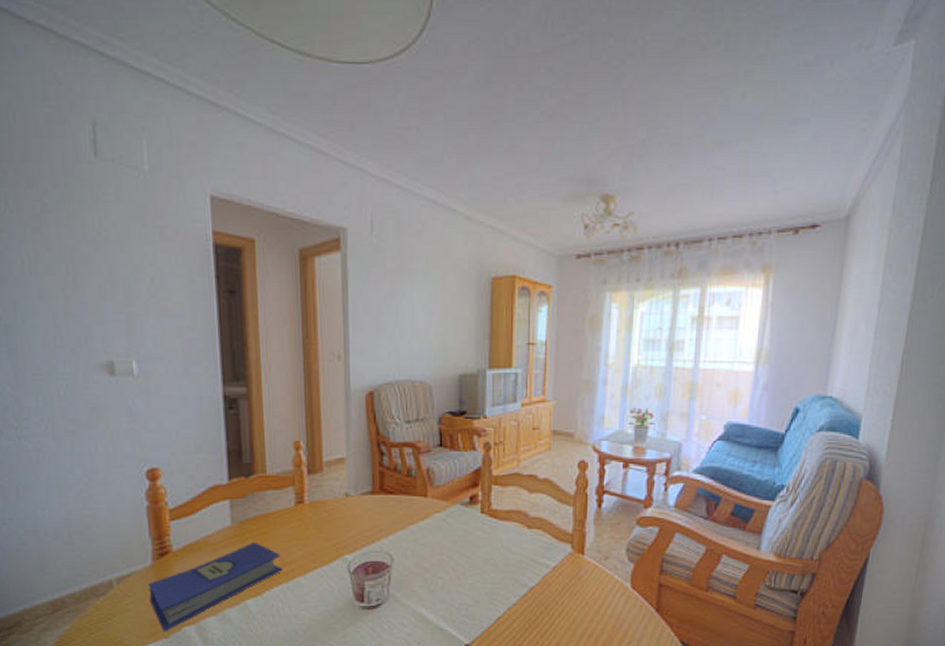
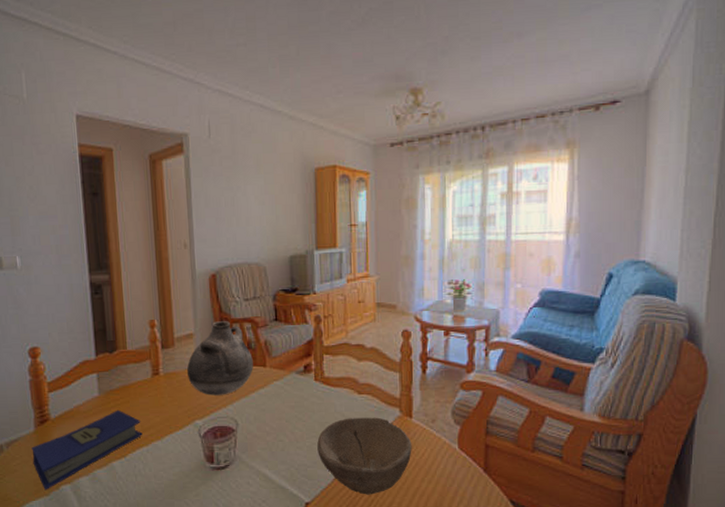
vase: none [337,445,413,527] -> present [187,321,253,396]
bowl: none [481,554,583,636] -> present [317,417,412,495]

